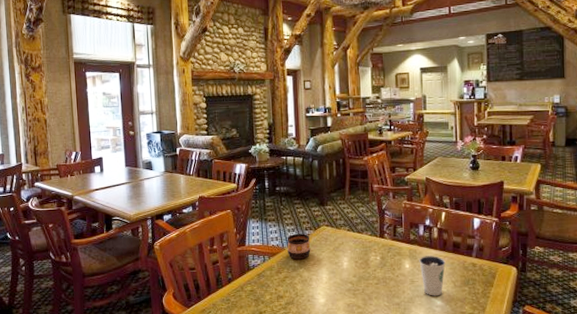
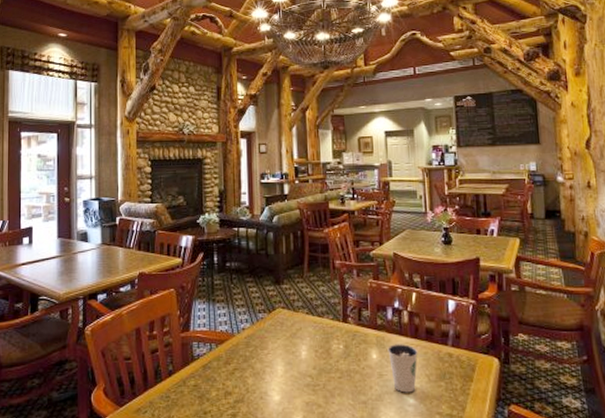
cup: present [287,234,311,260] -> none [237,317,264,348]

